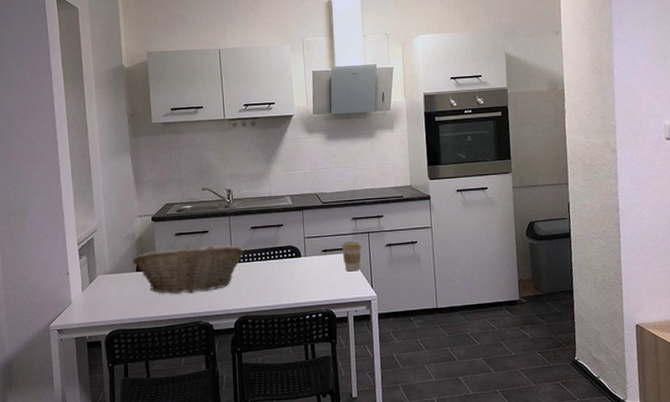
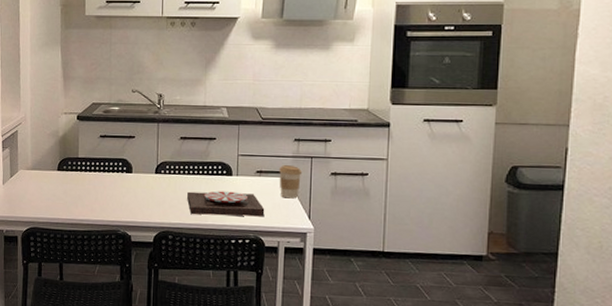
fruit basket: present [132,244,244,294] -> none [54,150,170,200]
plate: none [262,271,333,298] -> present [187,190,265,217]

